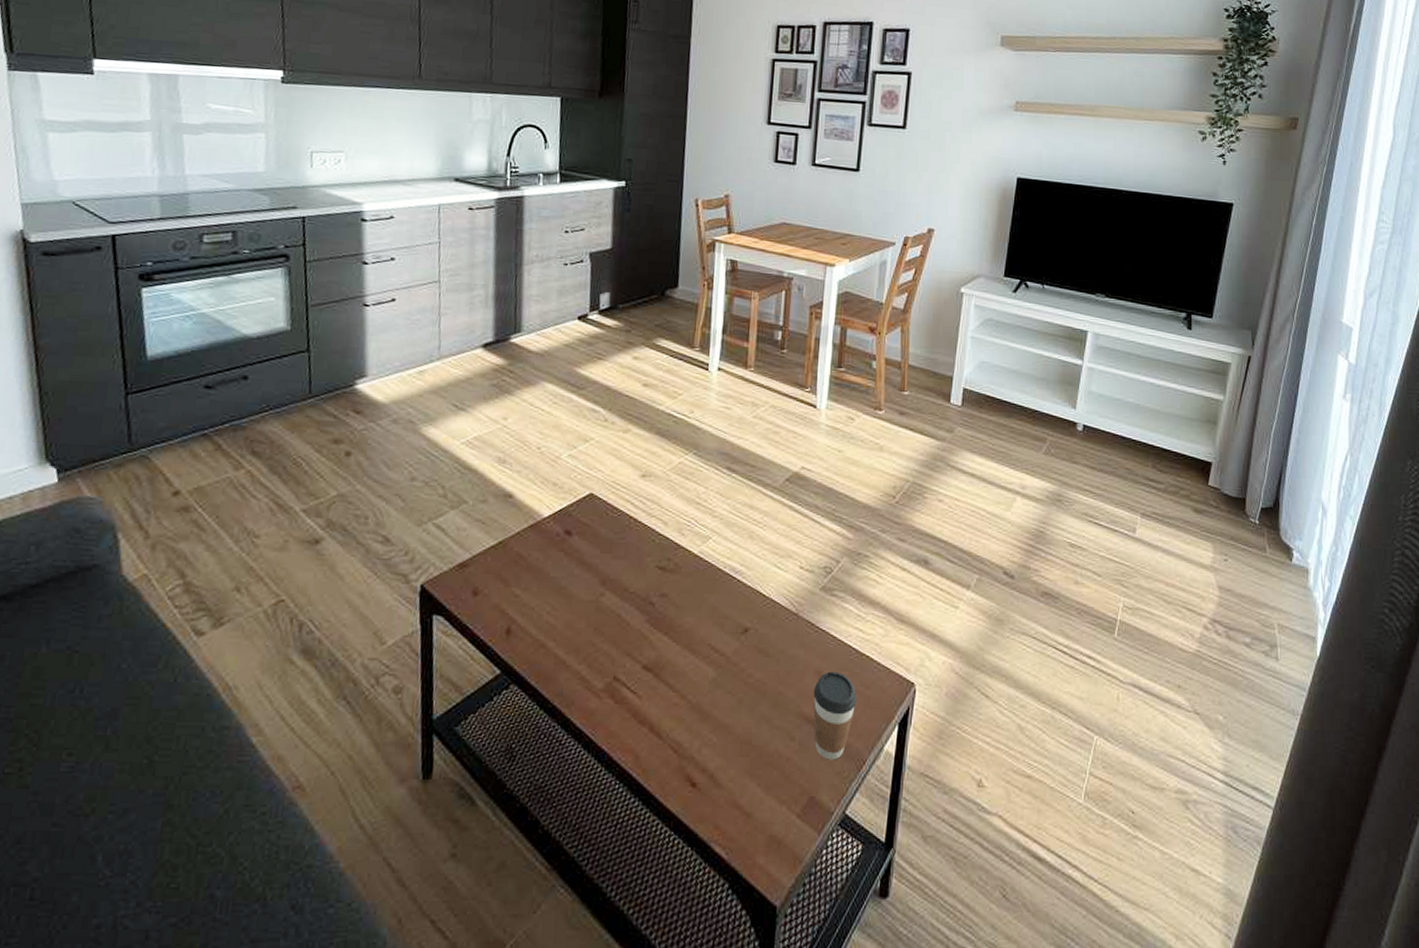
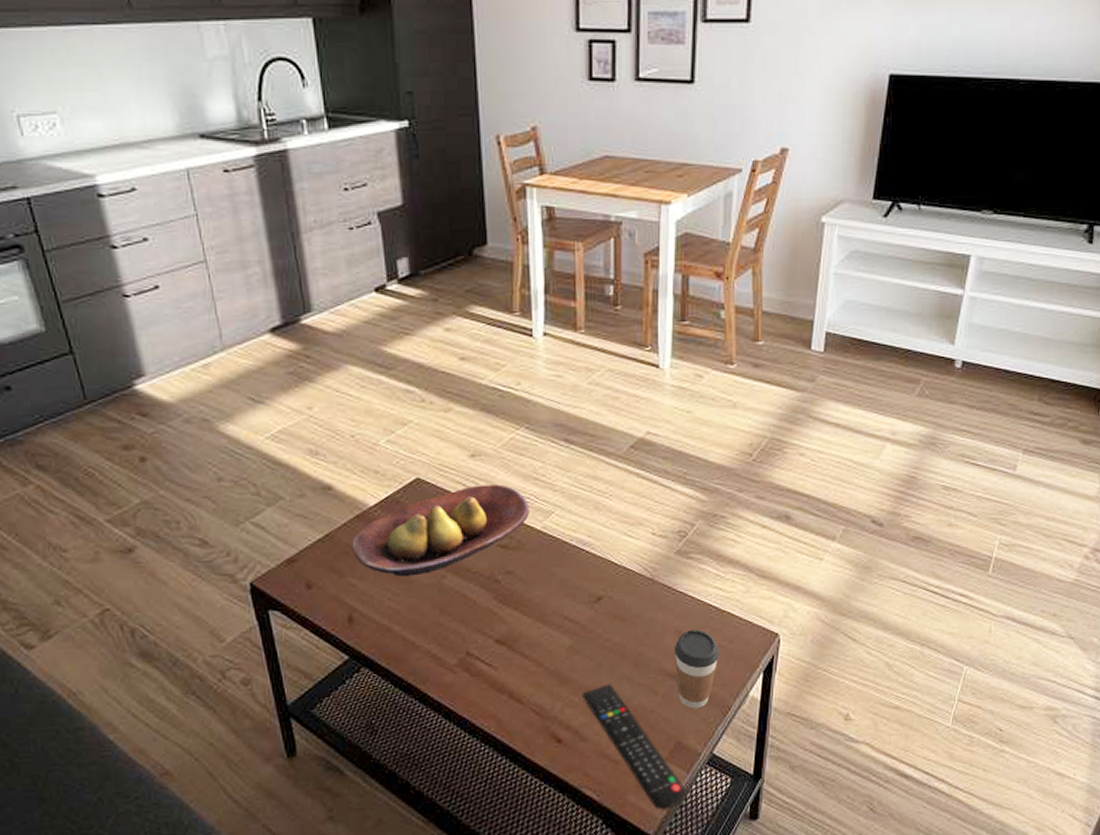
fruit bowl: none [521,505,689,591] -> present [352,484,529,577]
remote control: none [721,724,817,877] -> present [582,684,687,810]

